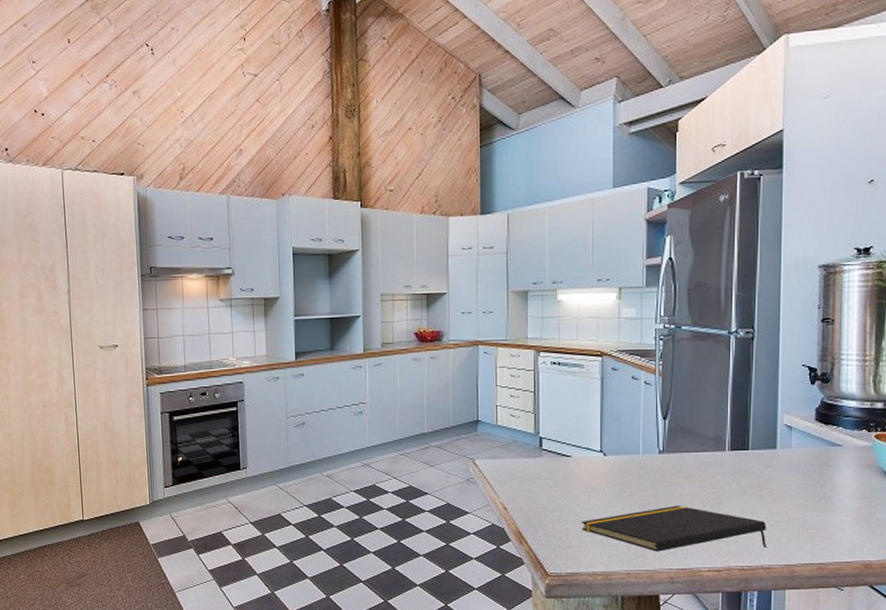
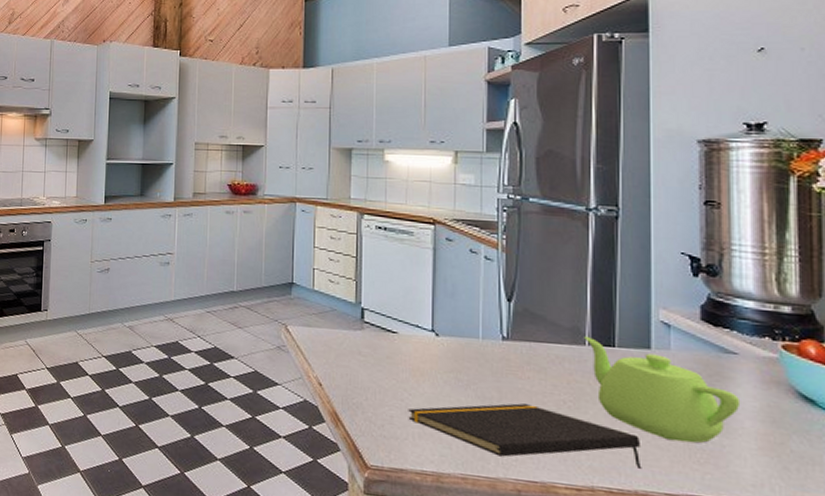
teapot: none [725,443,843,522] -> present [584,335,741,443]

